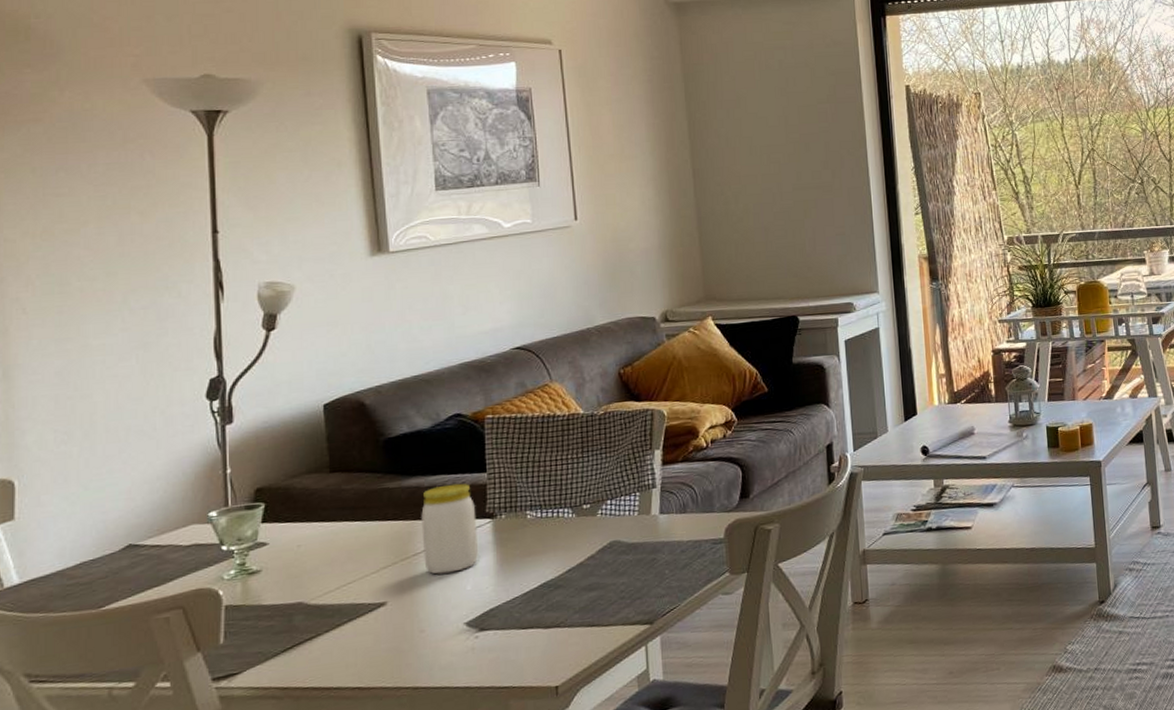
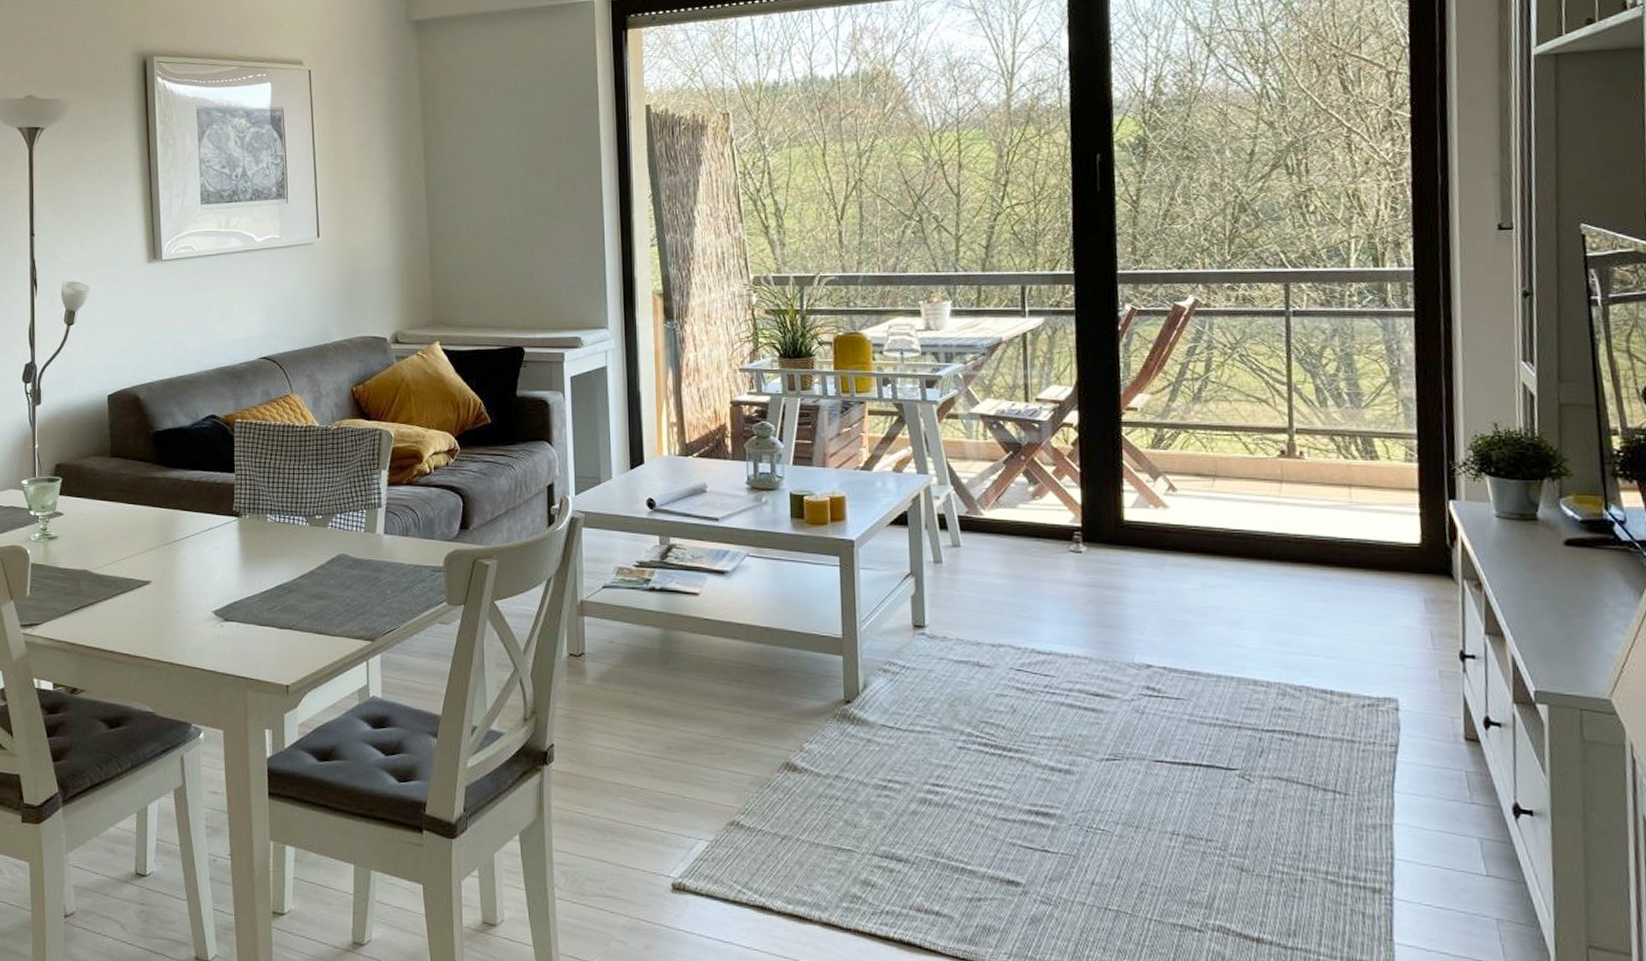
jar: present [421,483,479,574] -> none [180,480,226,563]

